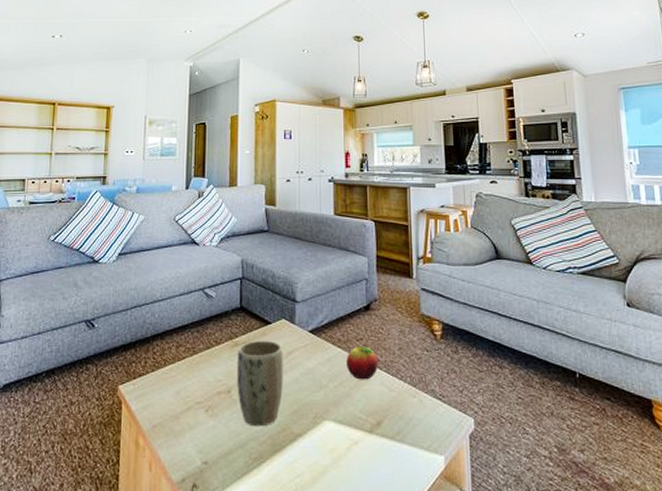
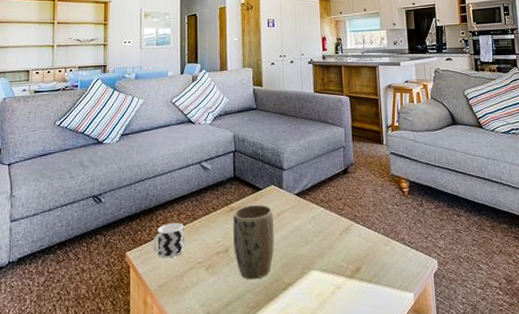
cup: none [147,356,183,395] -> present [153,223,184,258]
fruit: present [346,346,378,380] -> none [328,204,356,234]

